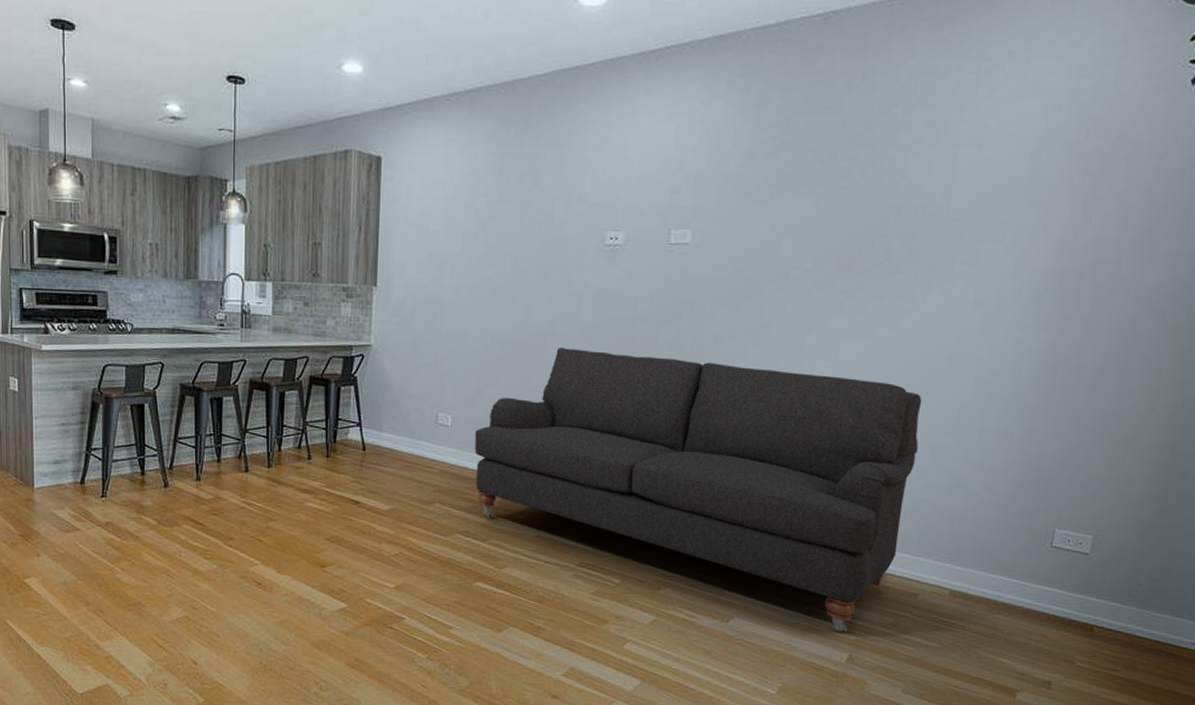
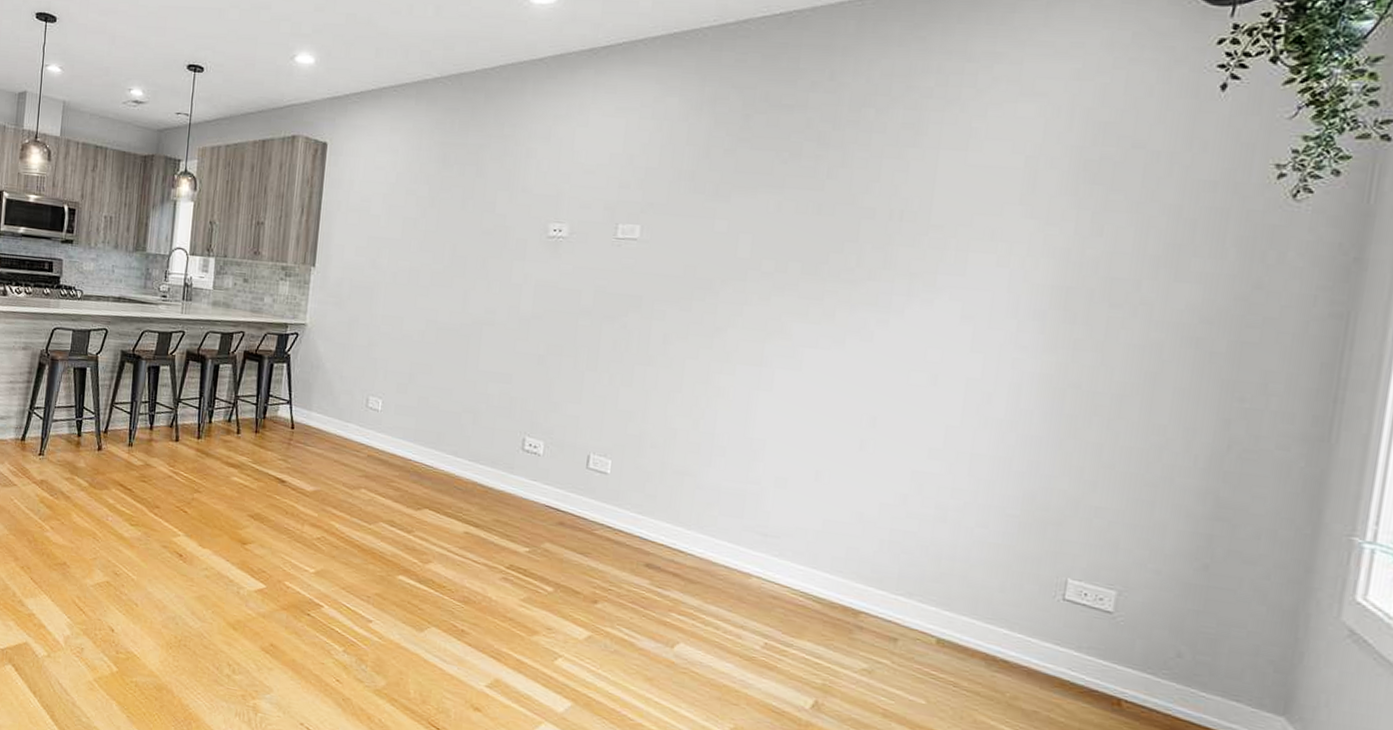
sofa: present [474,346,922,633] -> none [403,337,901,675]

